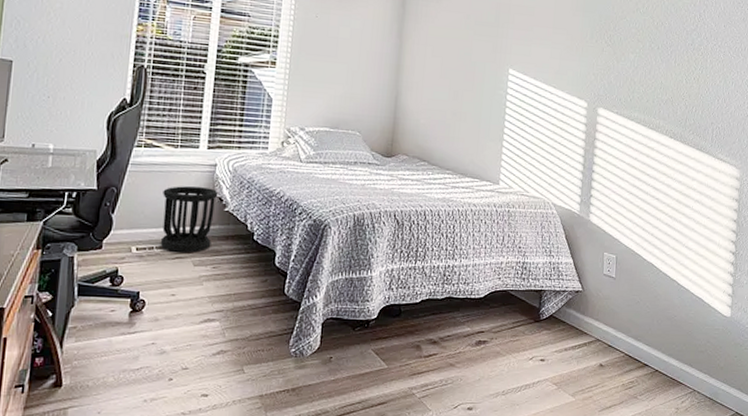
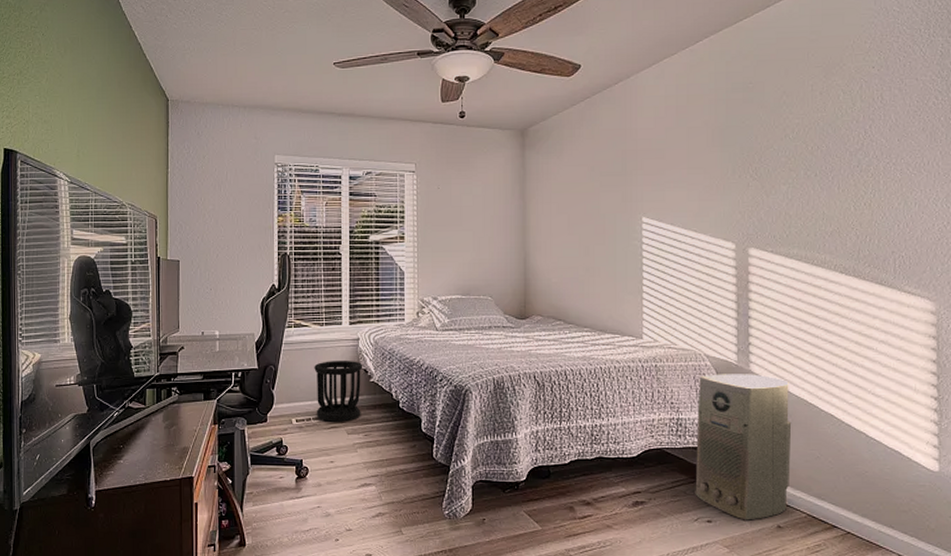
air purifier: none [532,222,621,359] -> present [695,374,792,521]

